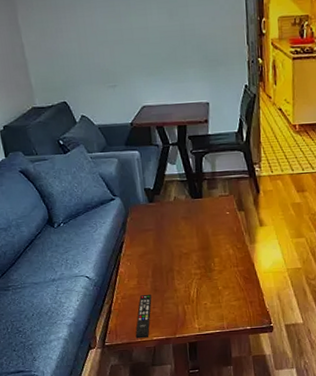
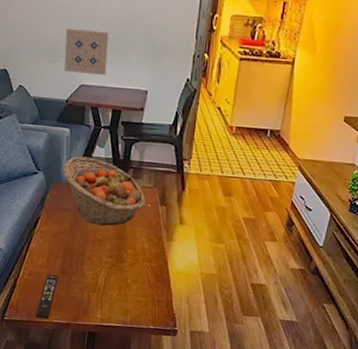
wall art: none [118,50,166,96] -> present [64,29,109,76]
fruit basket: none [139,175,224,240] -> present [63,156,146,226]

